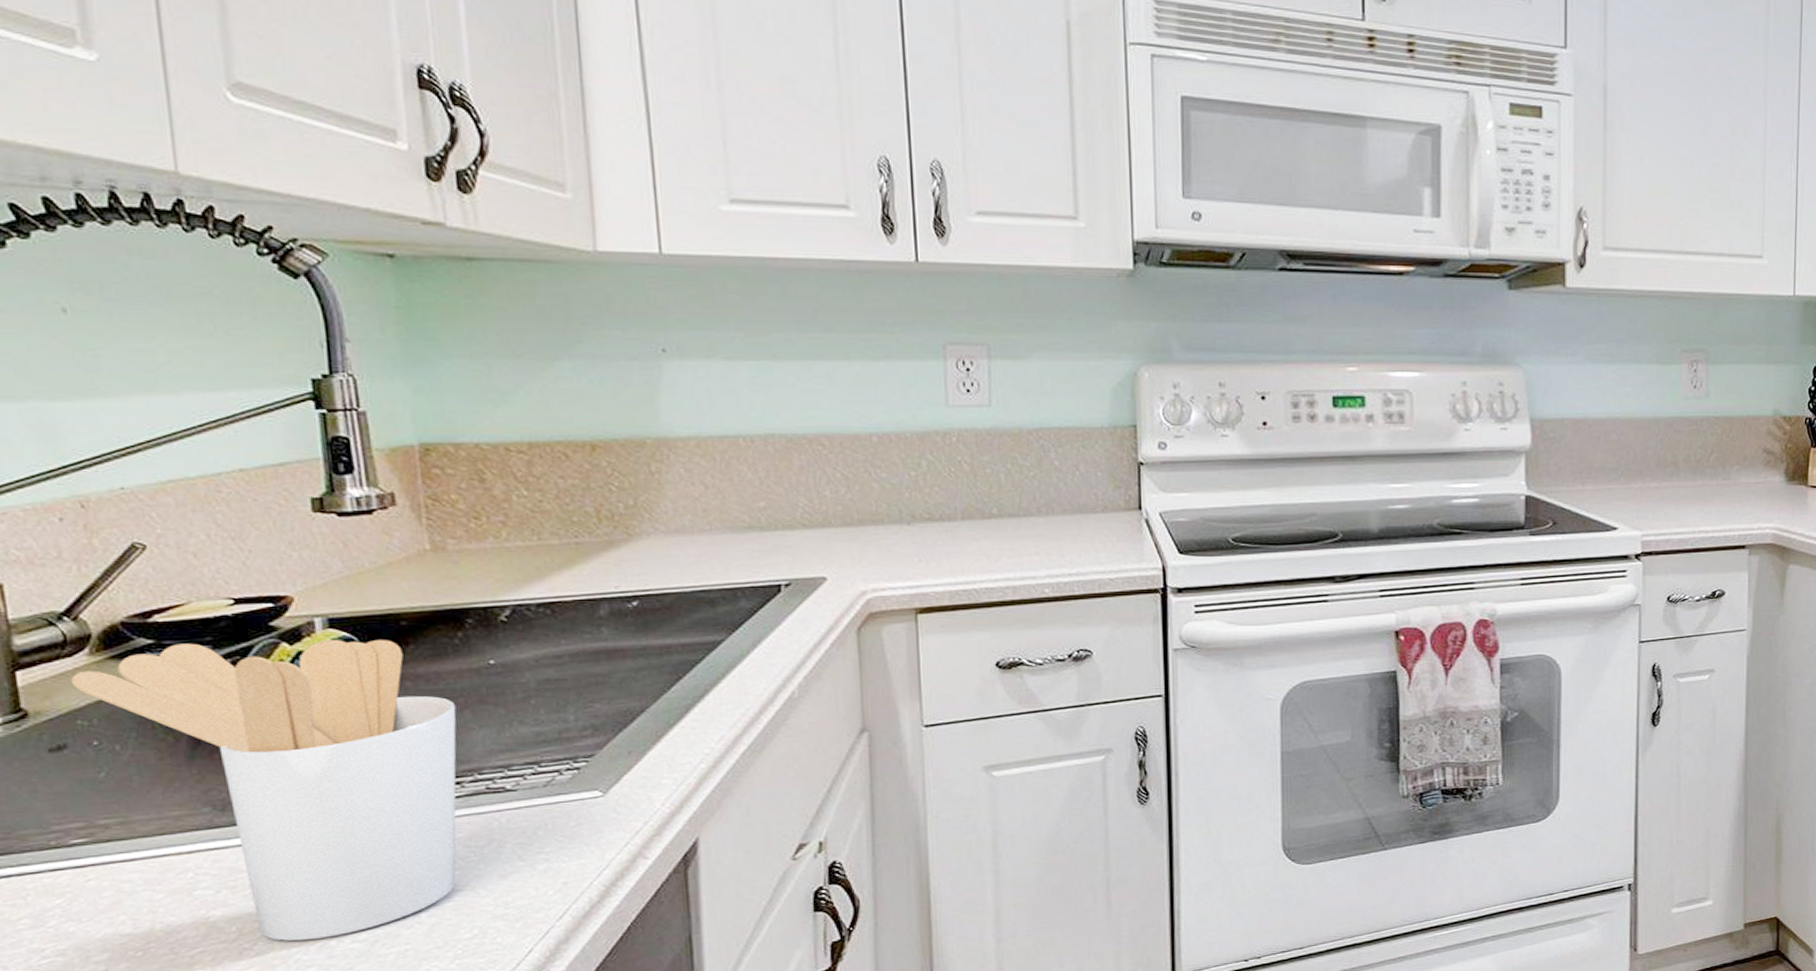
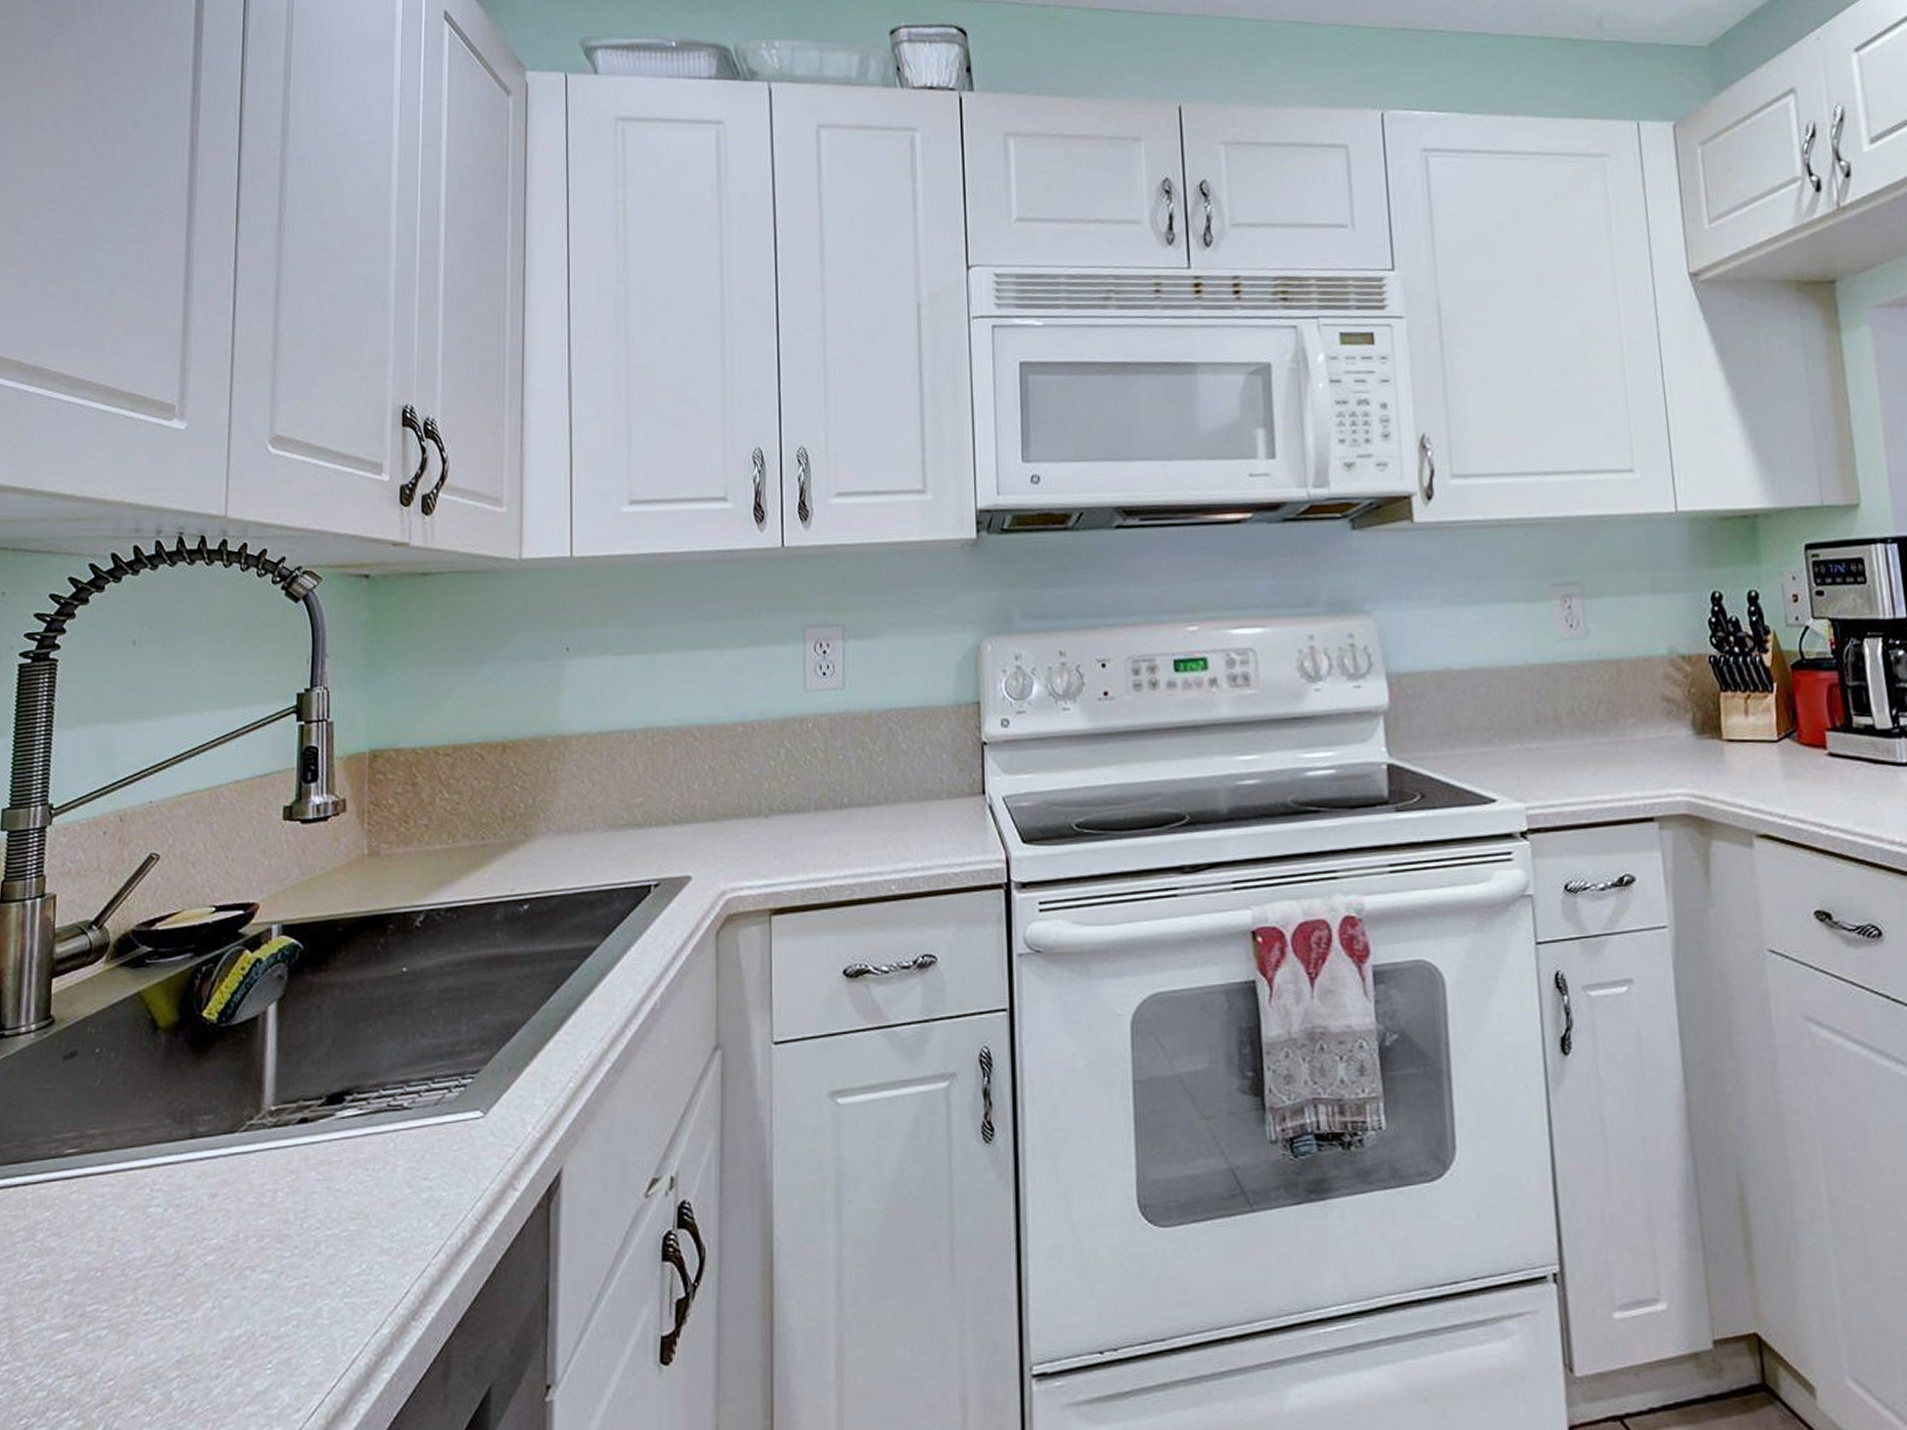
utensil holder: present [70,640,457,942] -> none [88,947,372,1269]

